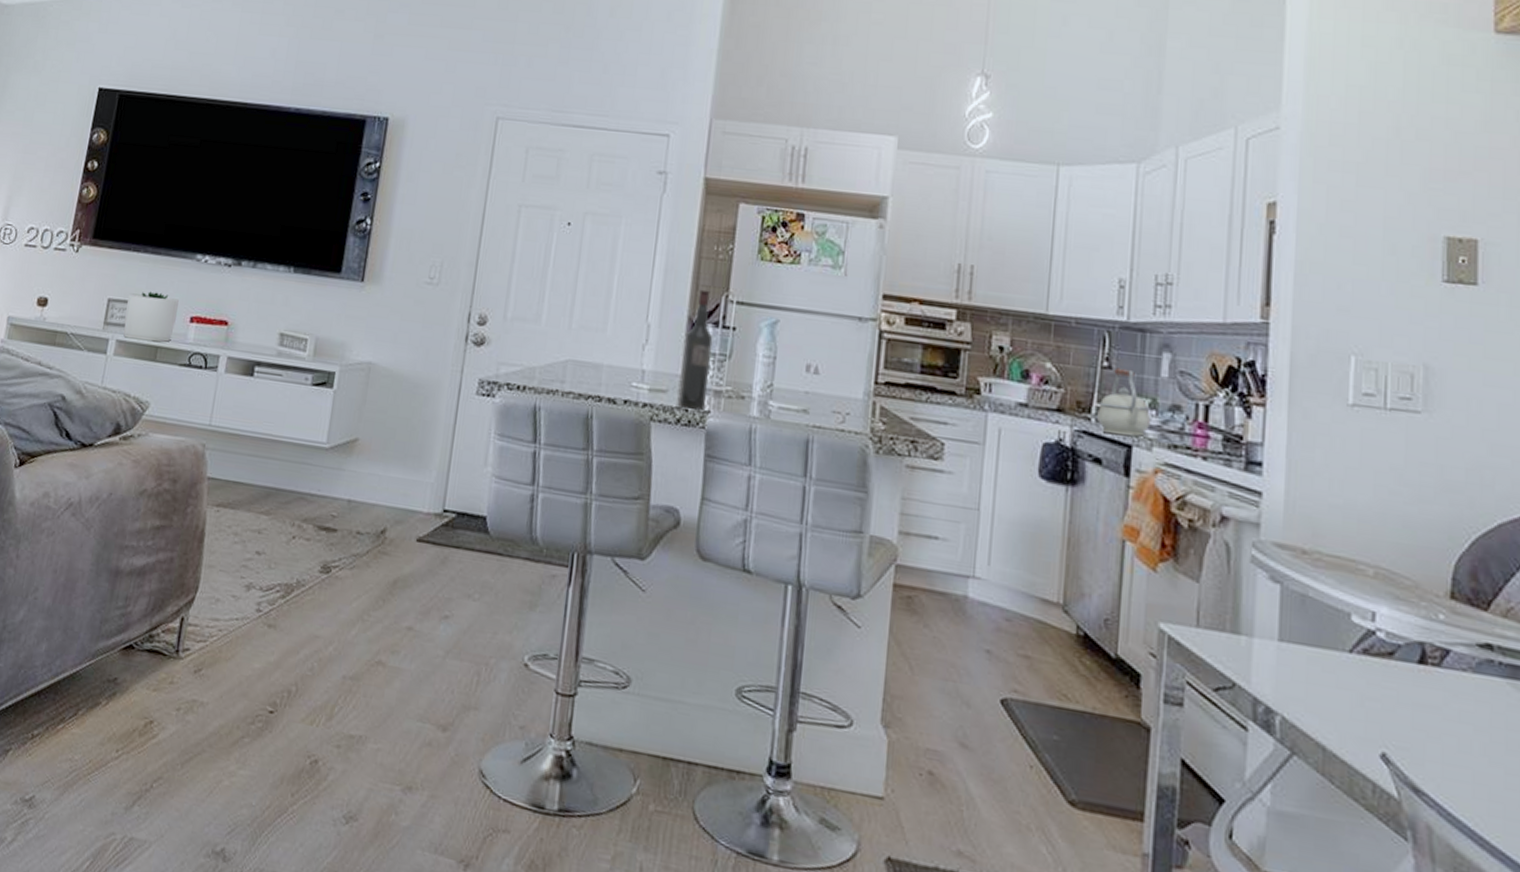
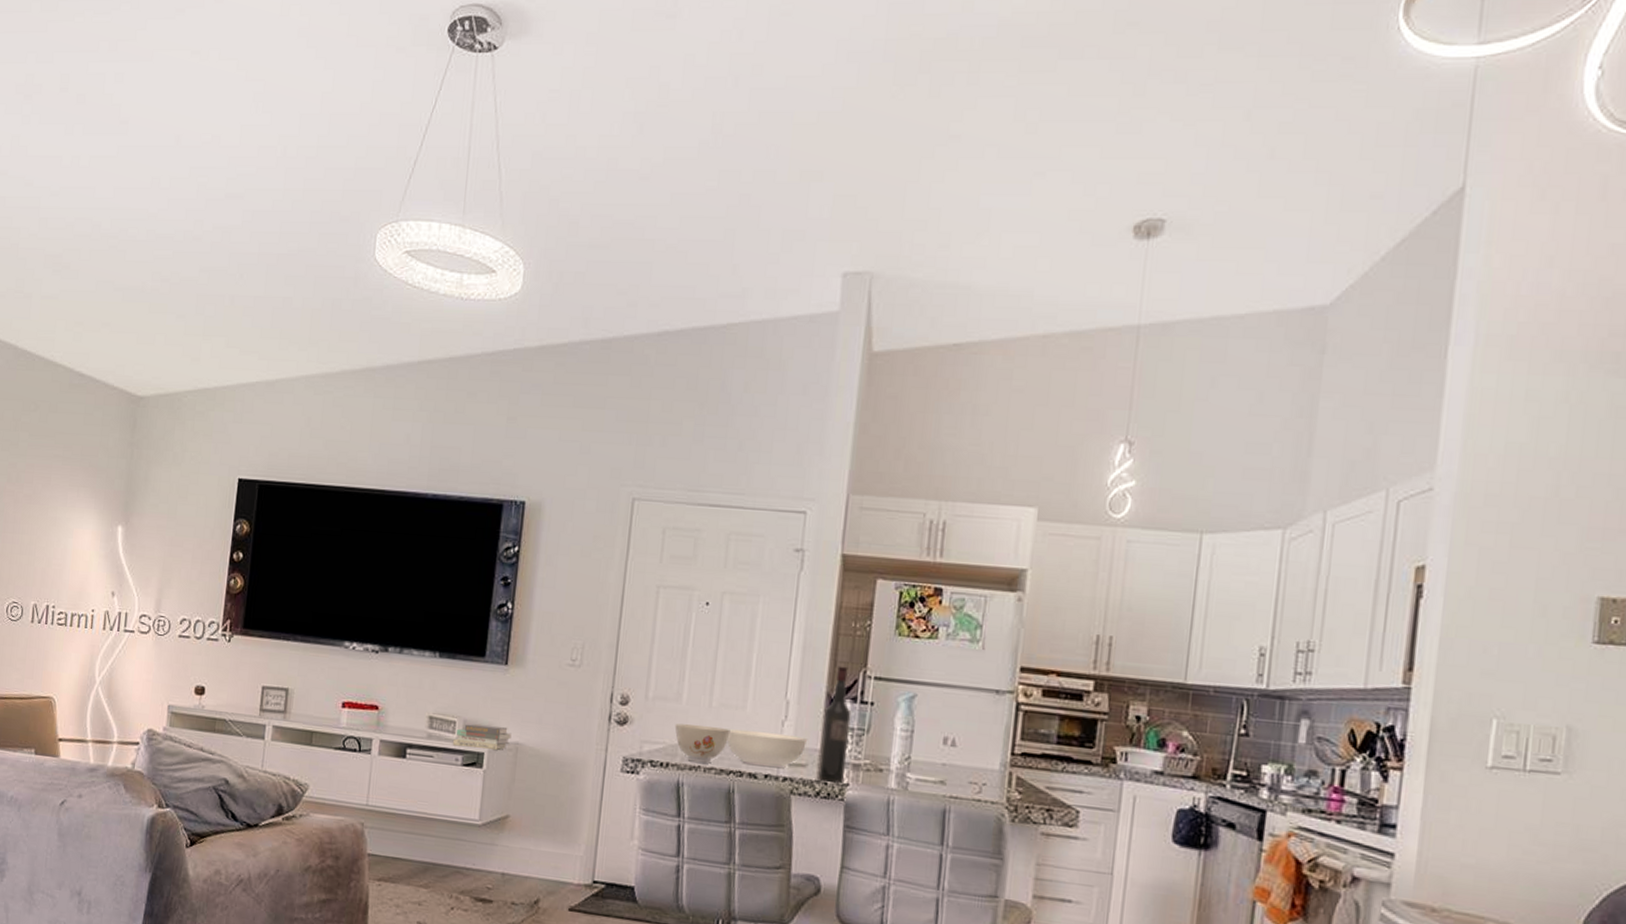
planter: present [123,291,179,343] -> none [279,678,330,727]
books: none [304,341,365,370] -> present [453,723,512,750]
bowl: none [533,345,590,388] -> present [674,723,731,764]
bowl: none [585,352,669,394] -> present [726,729,808,769]
kettle: present [1097,367,1151,438] -> none [1232,735,1287,803]

